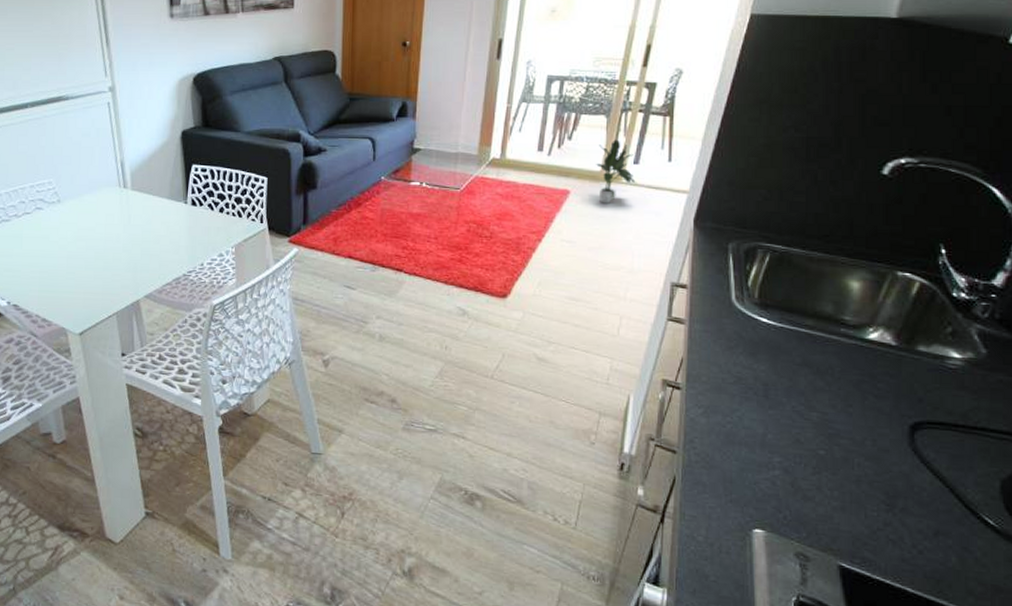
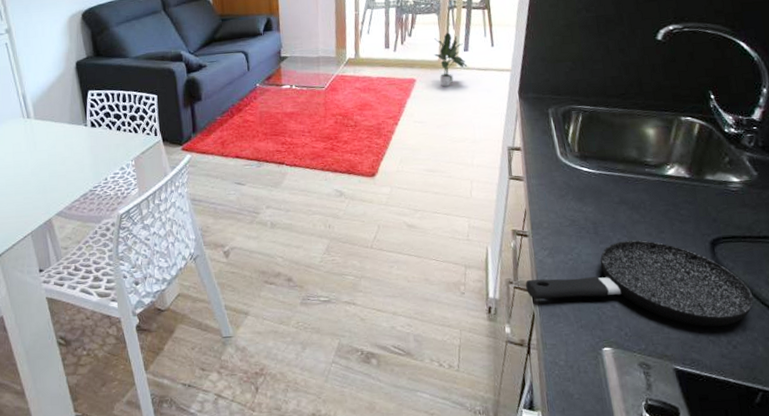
frying pan: none [669,409,955,526] -> present [525,240,754,327]

